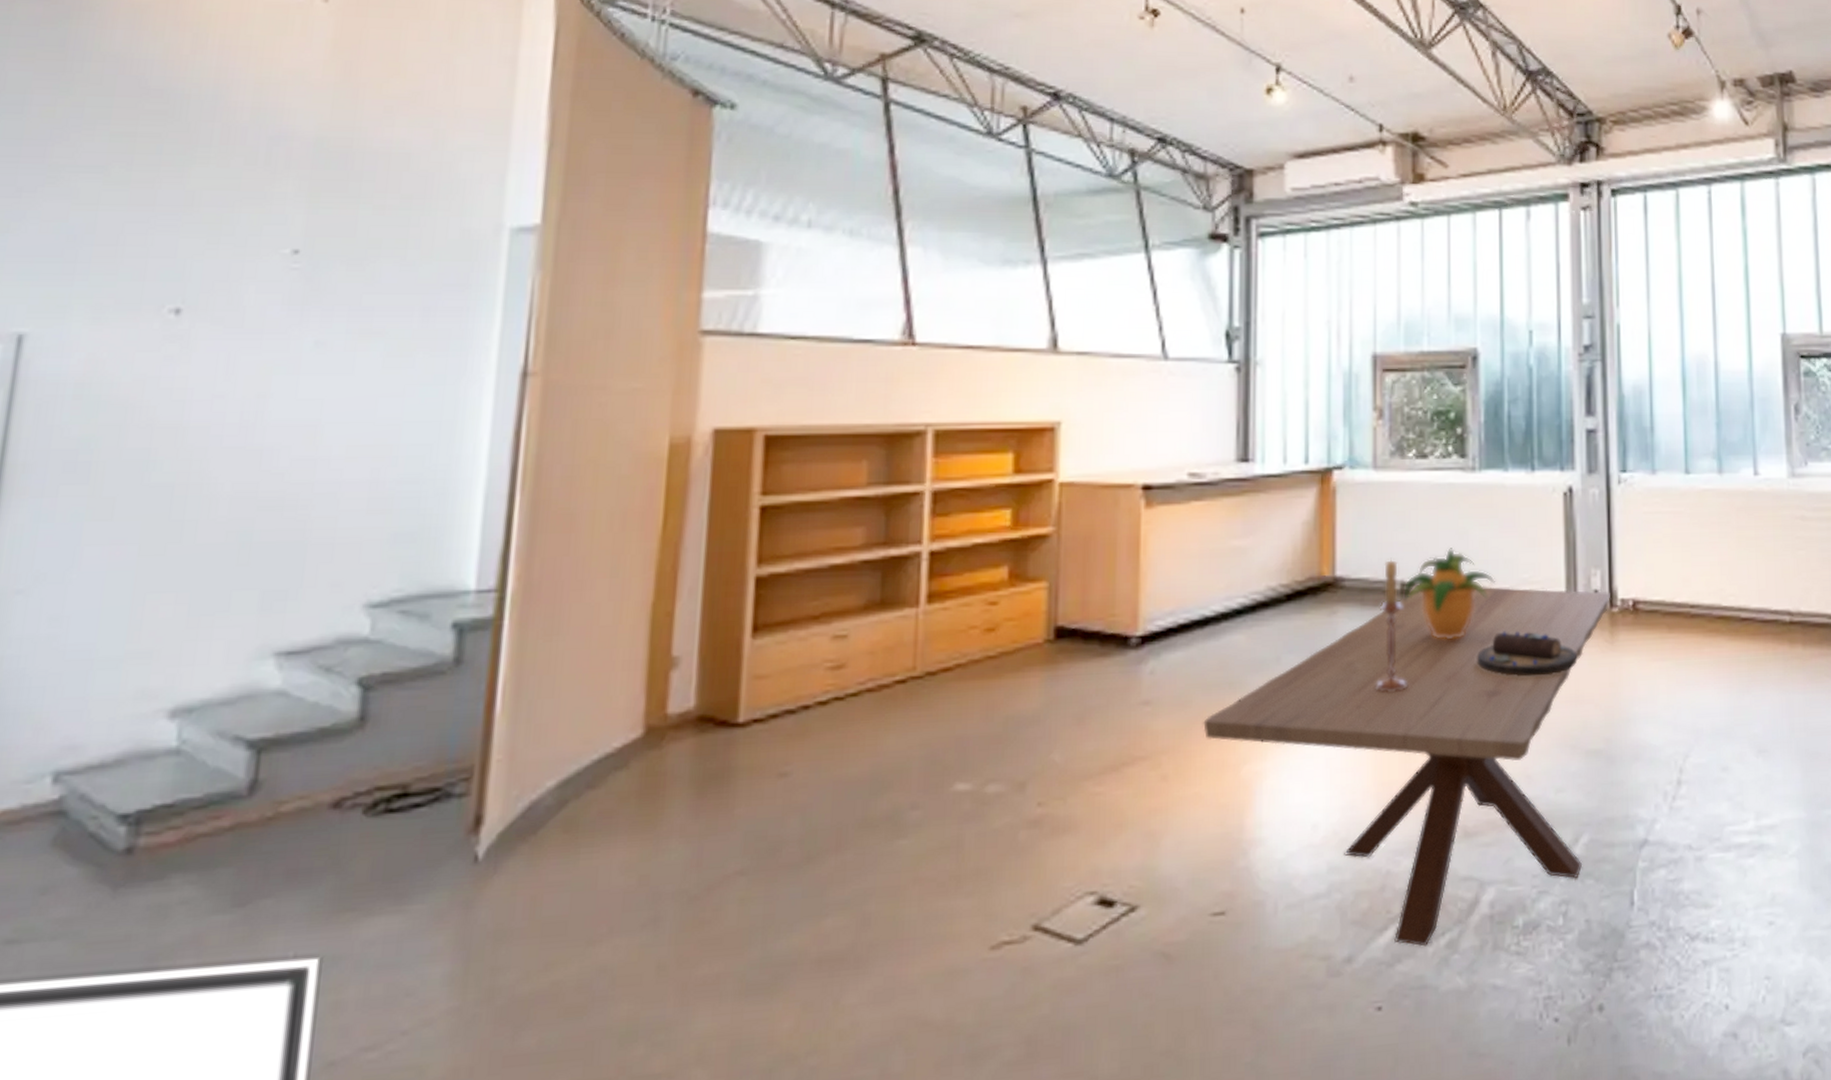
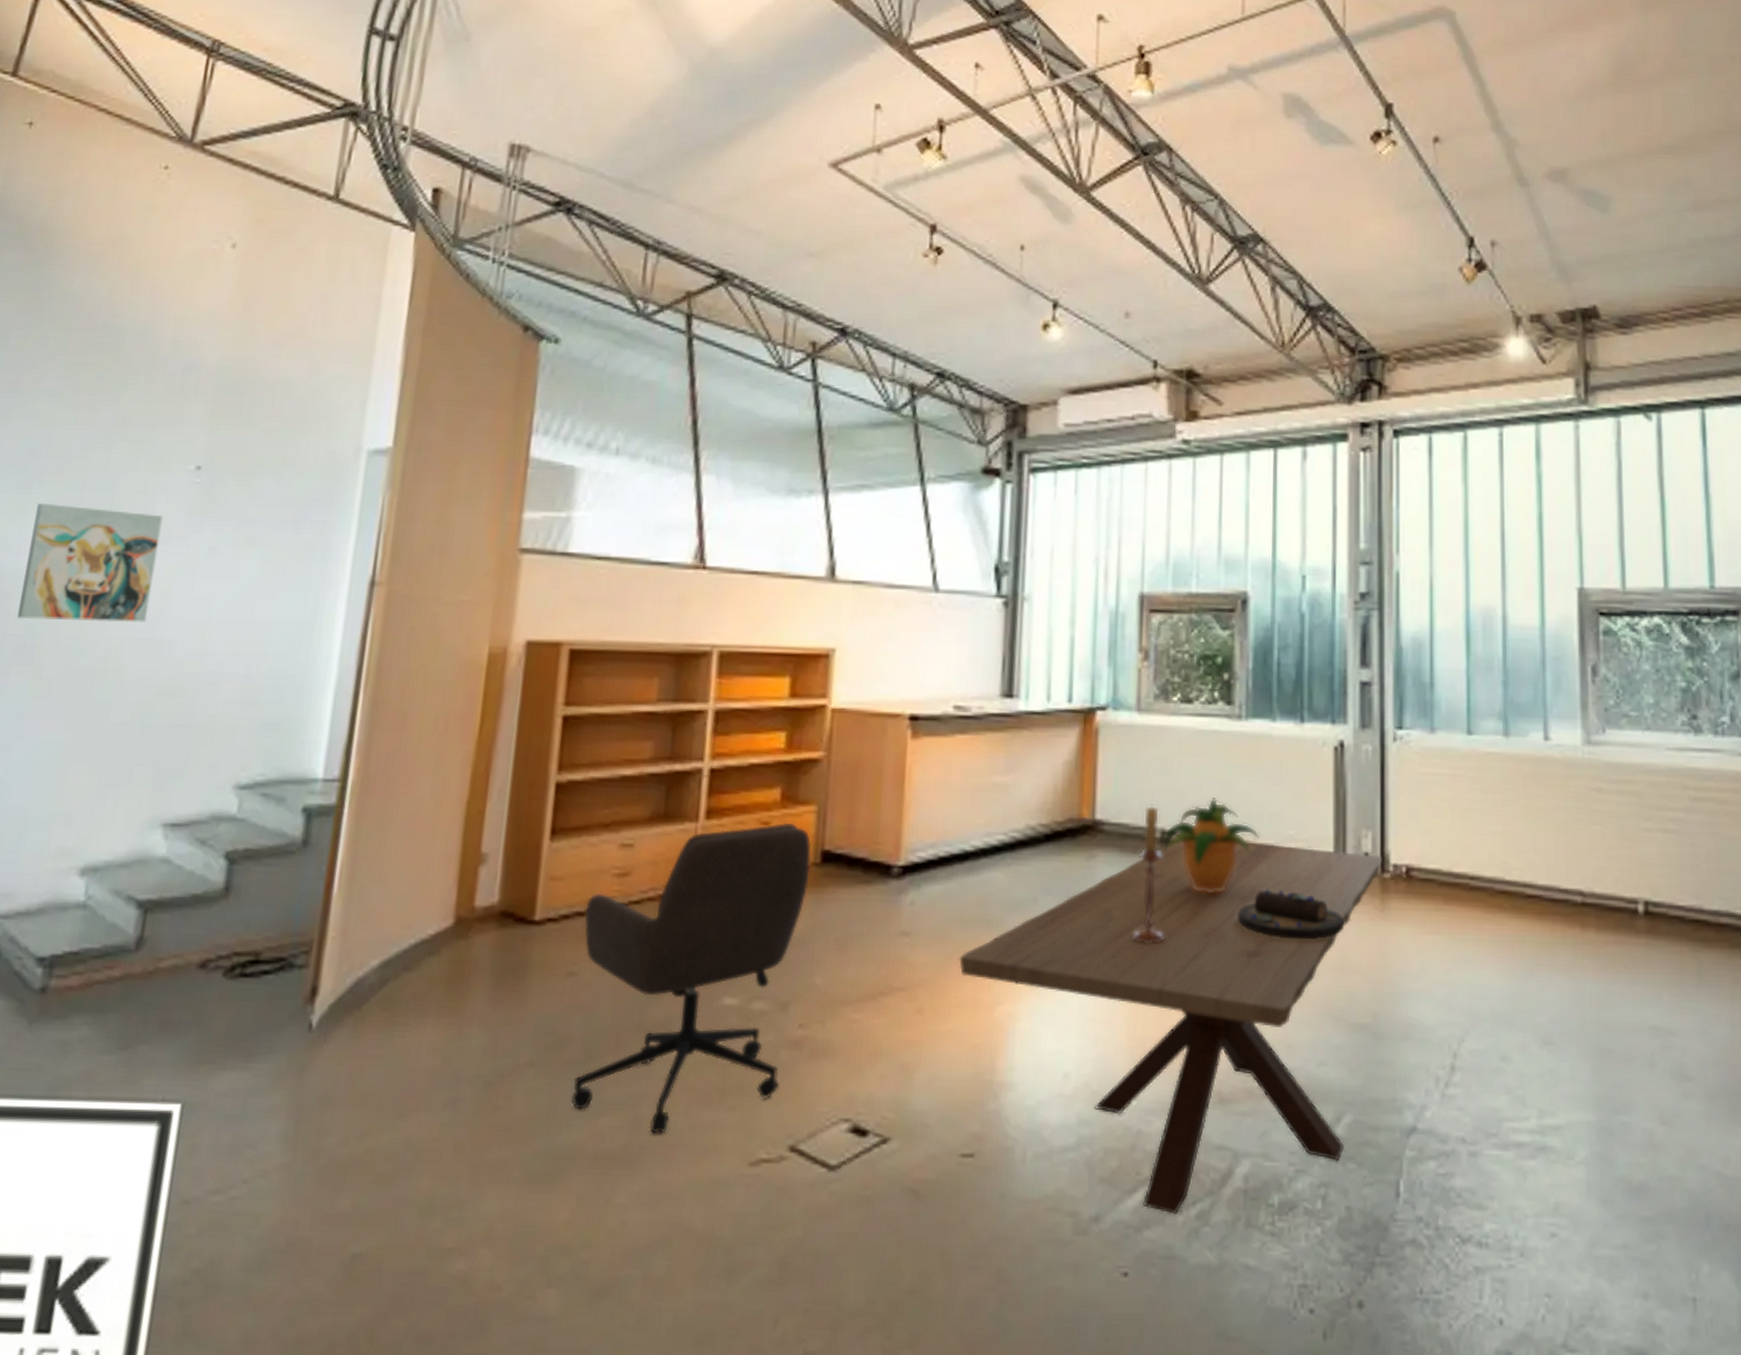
wall art: none [64,296,253,432] -> present [17,502,163,622]
office chair: none [788,600,1044,930] -> present [570,822,812,1134]

